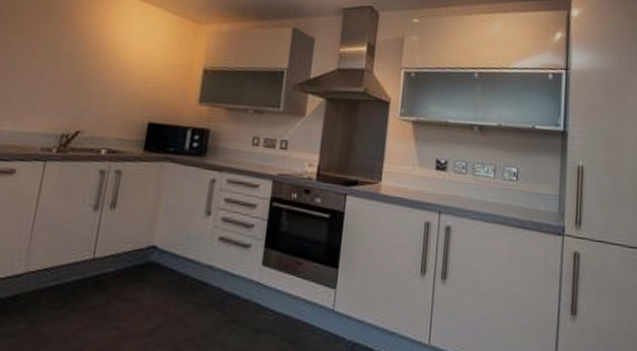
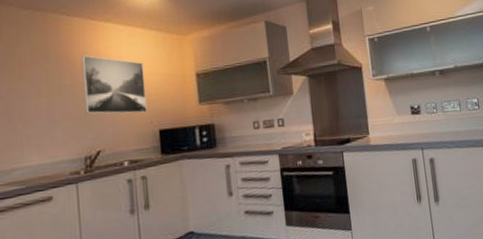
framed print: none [75,23,150,100] -> present [81,55,147,114]

